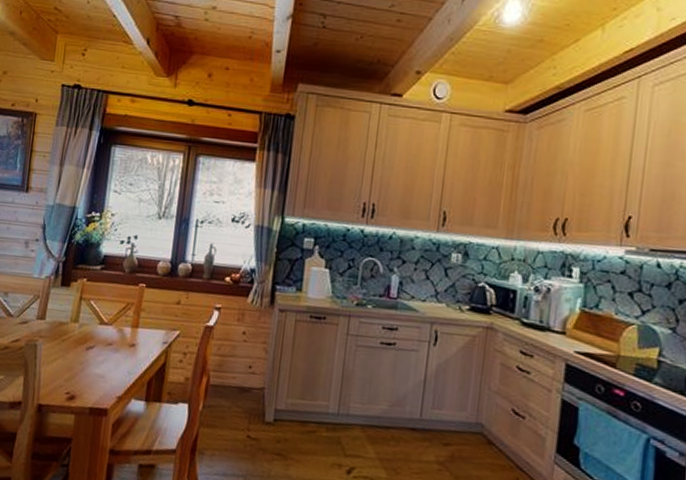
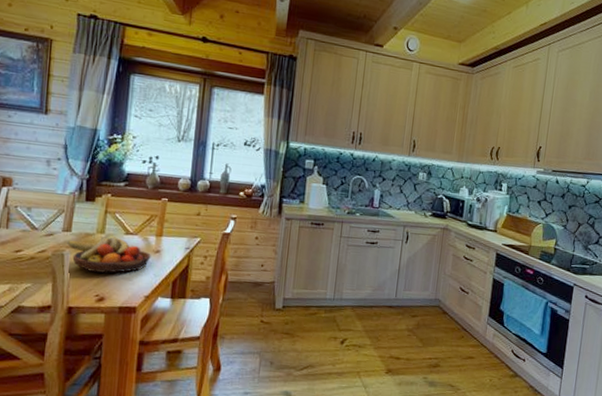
fruit bowl: none [40,326,126,368] -> present [67,236,151,273]

